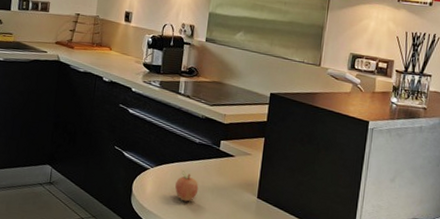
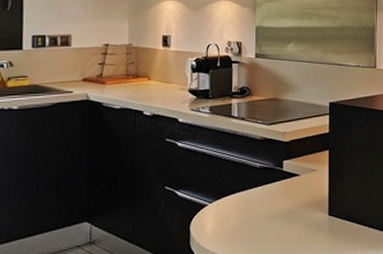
fruit: present [175,170,199,202] -> none [239,200,265,234]

